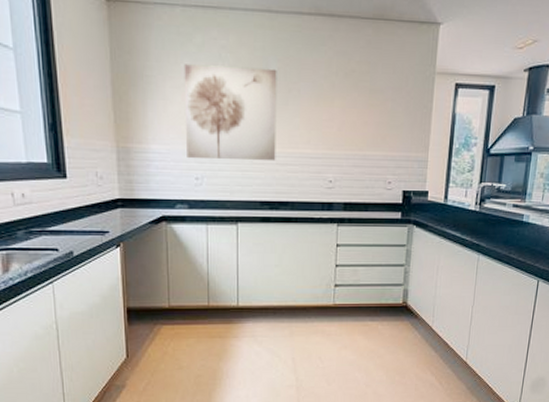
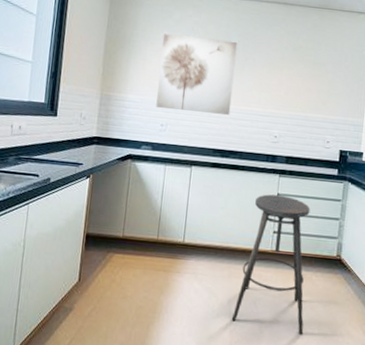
stool: none [296,246,373,383] -> present [231,194,310,335]

